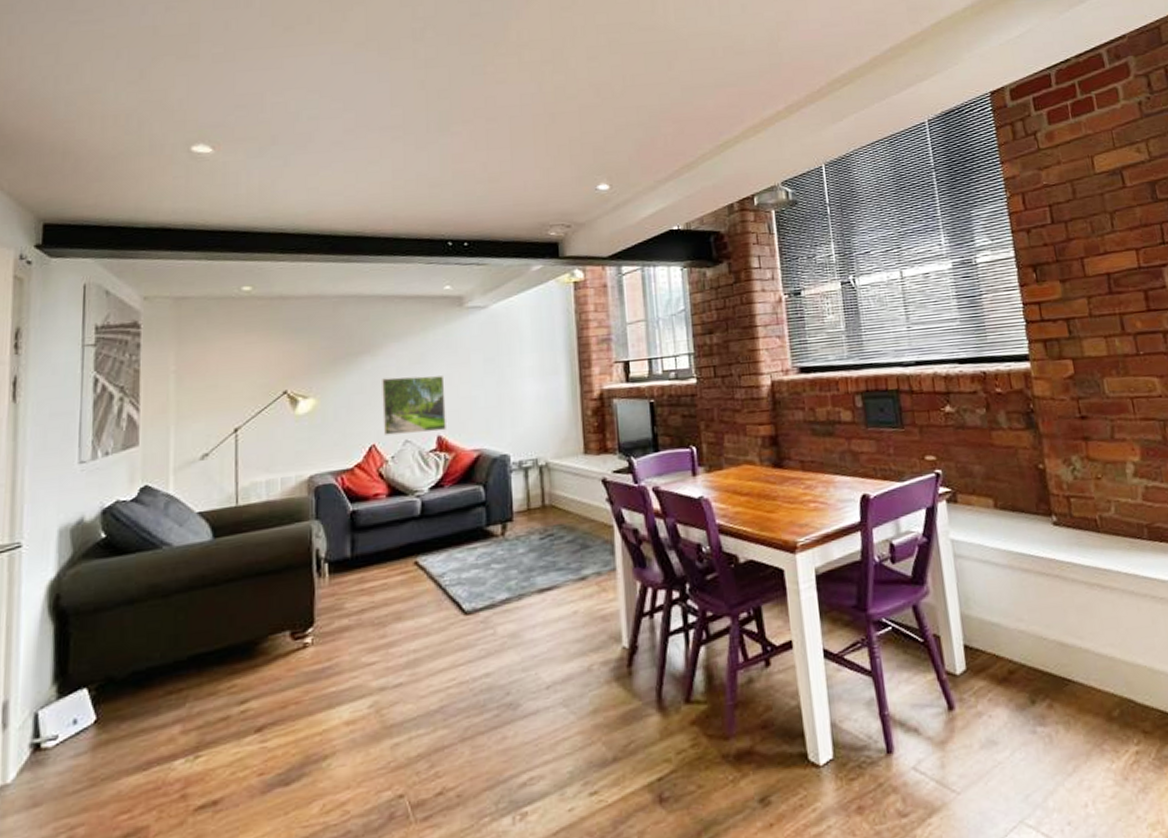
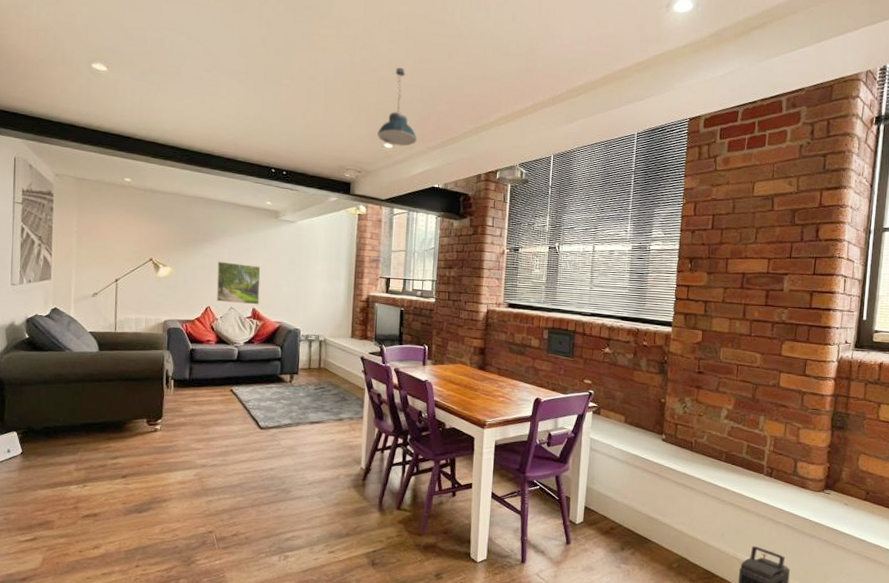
pendant light: none [587,88,641,186] -> present [377,67,417,146]

